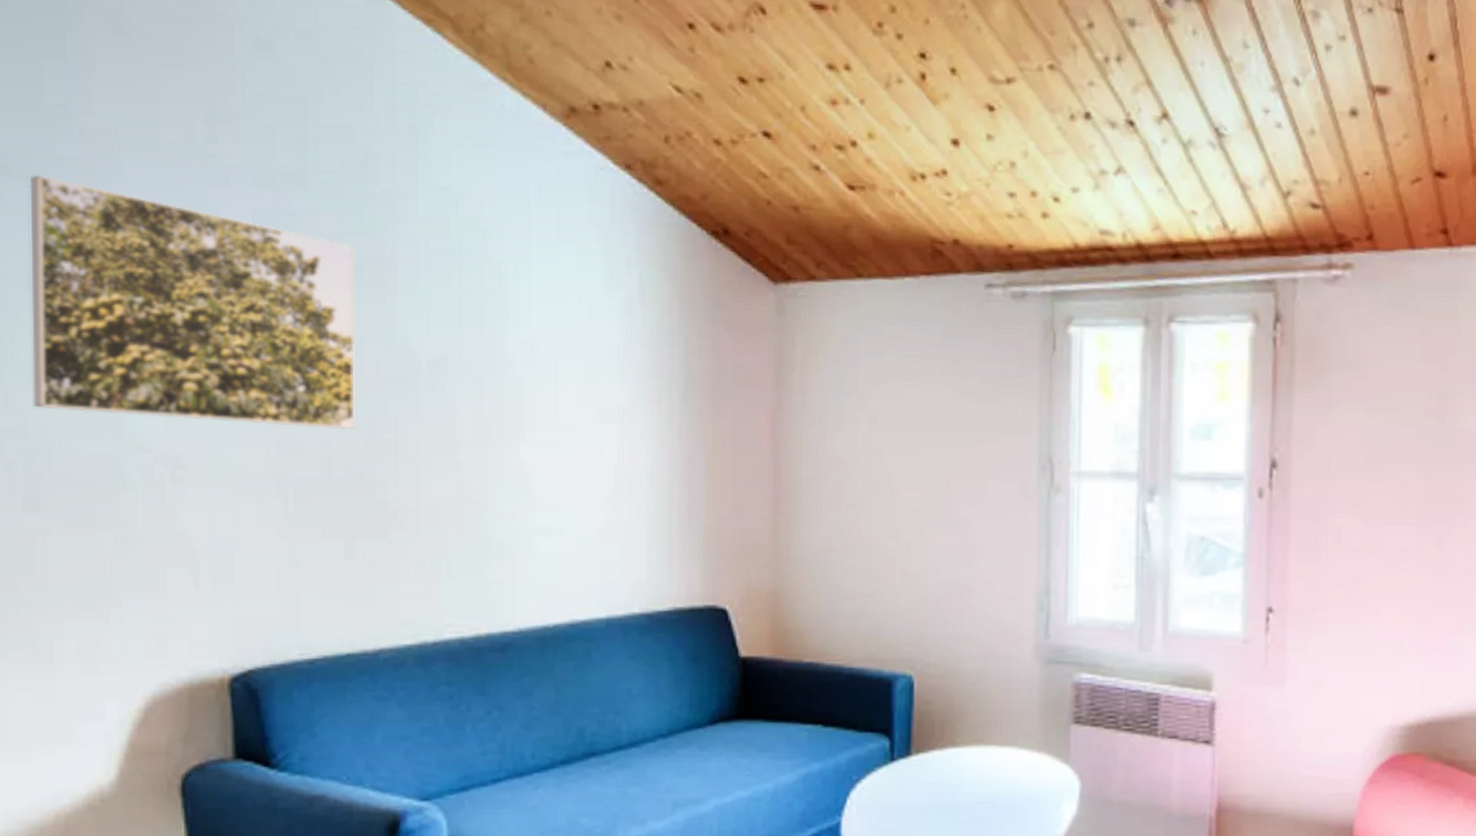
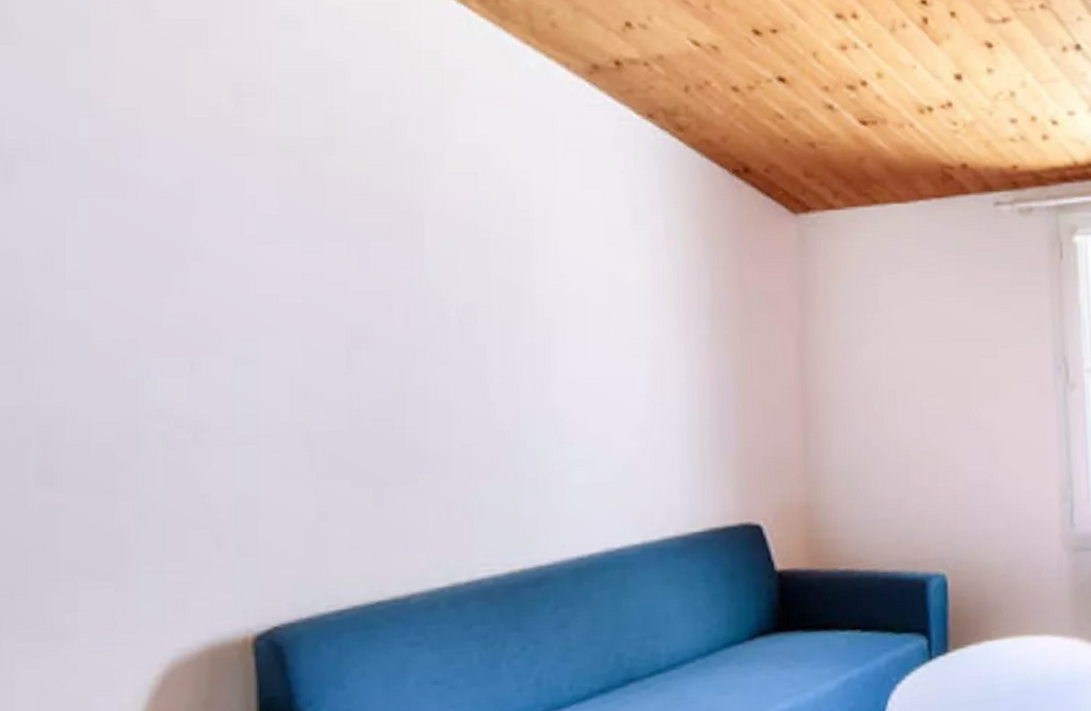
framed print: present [29,174,356,430] -> none [48,156,384,383]

